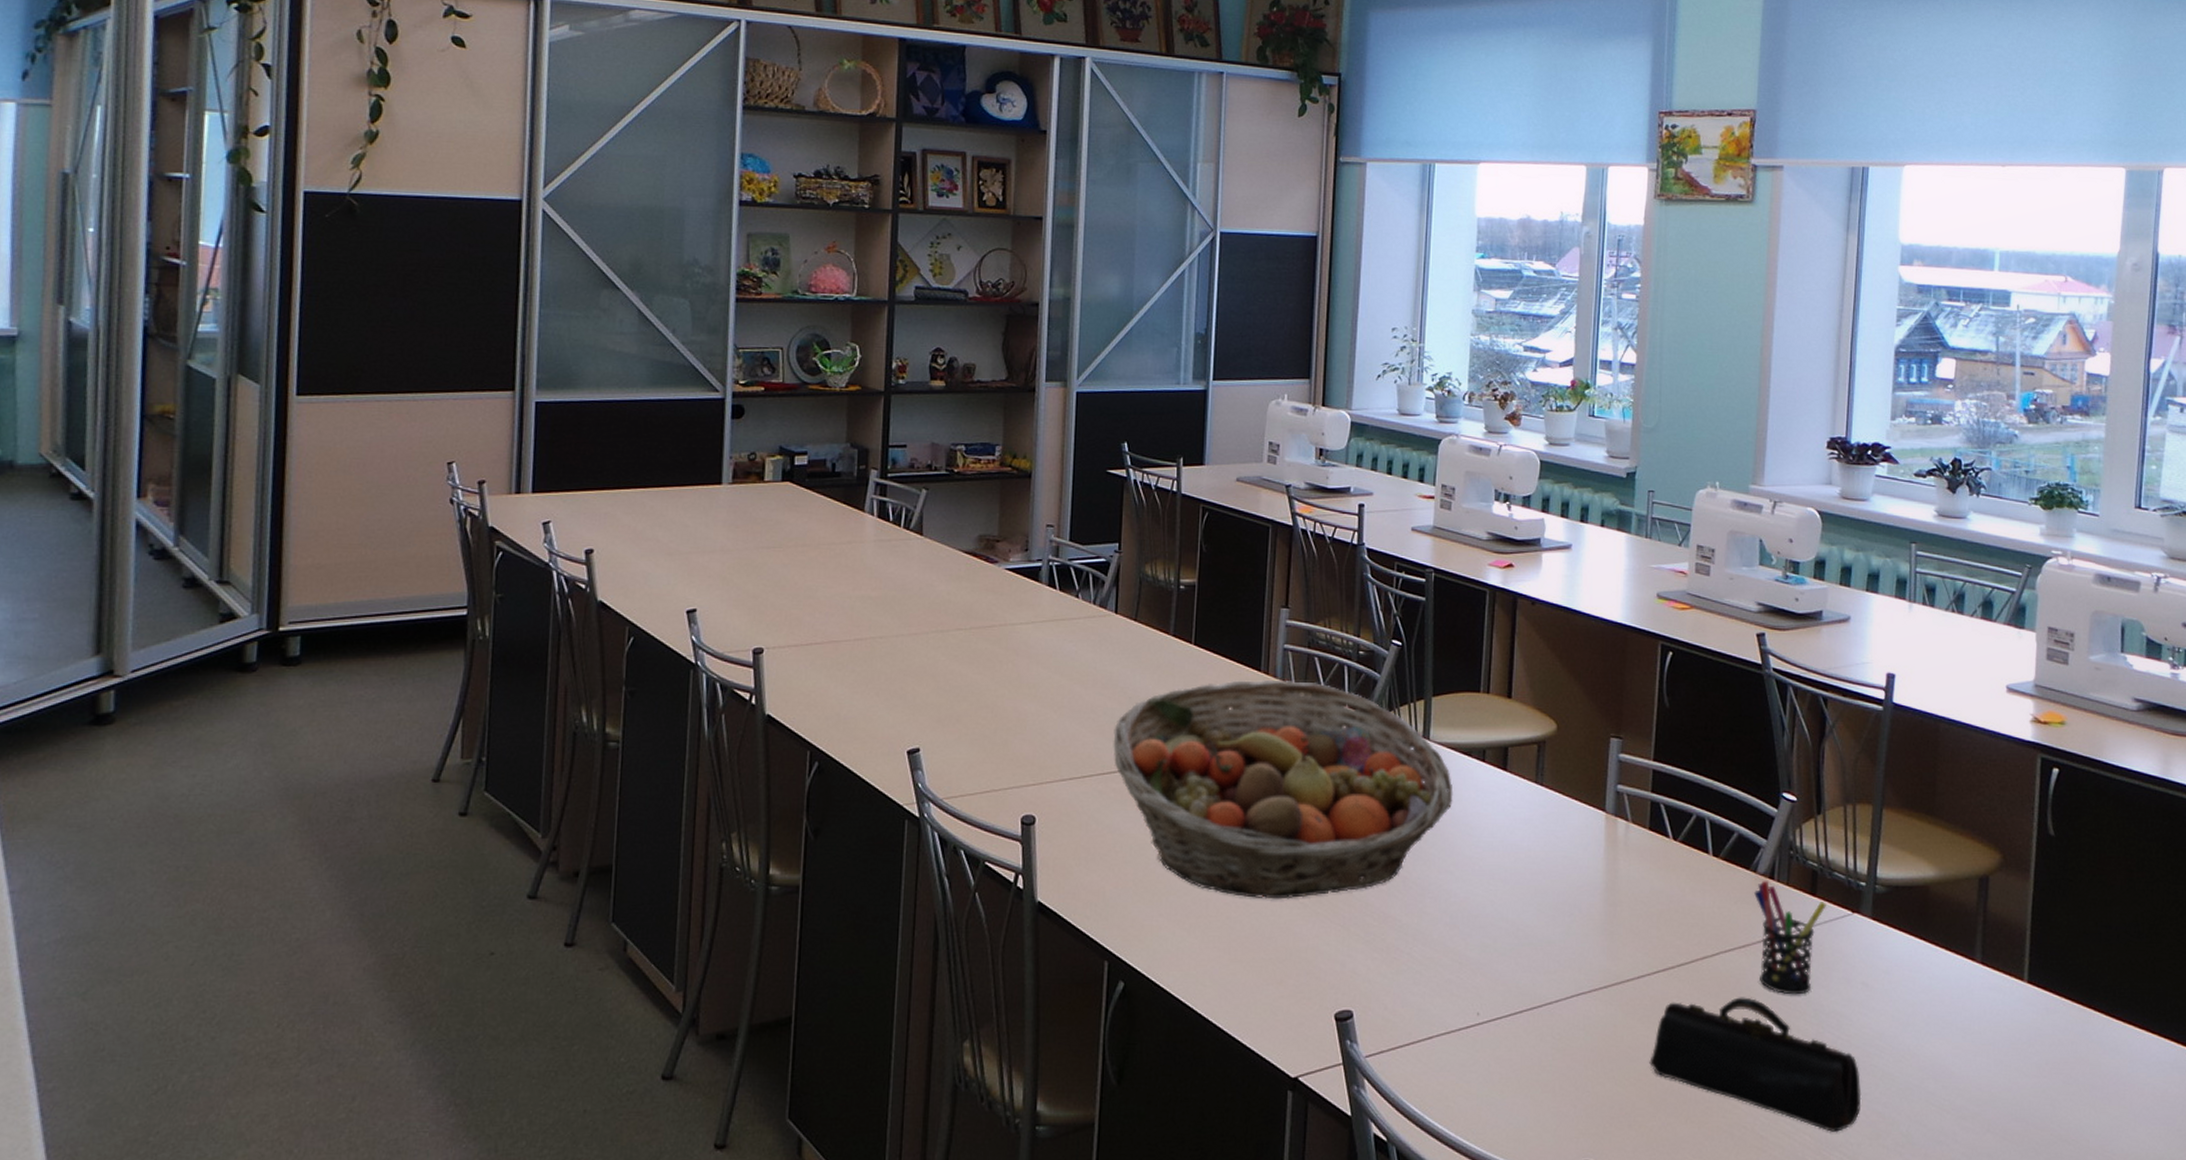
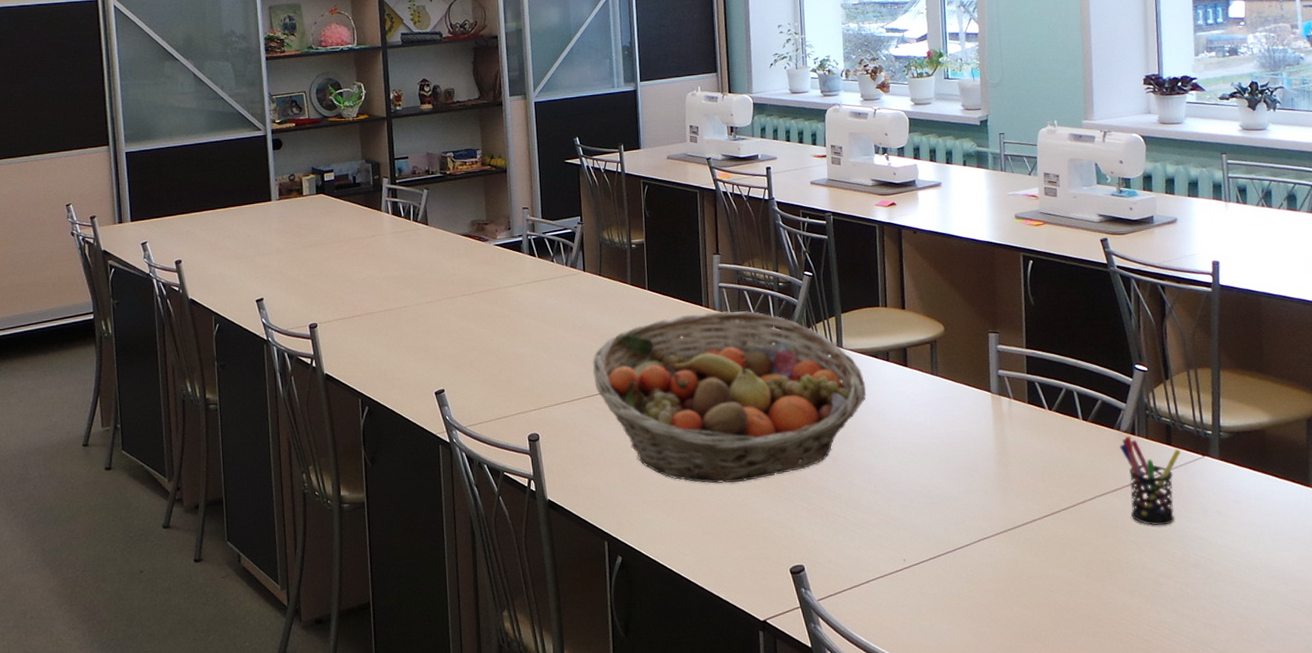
pencil case: present [1649,997,1862,1133] -> none [1047,530,1226,633]

